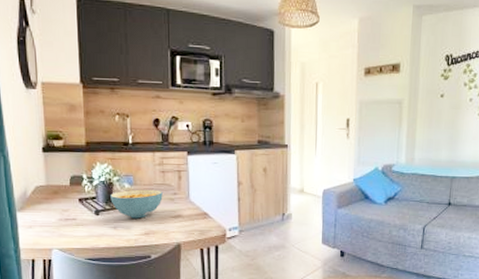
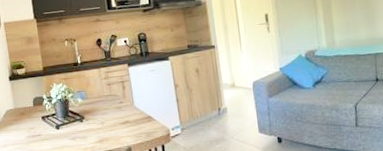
cereal bowl: present [110,189,163,219] -> none [67,100,111,129]

